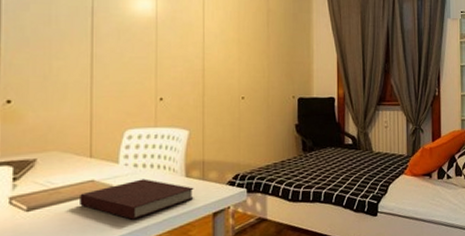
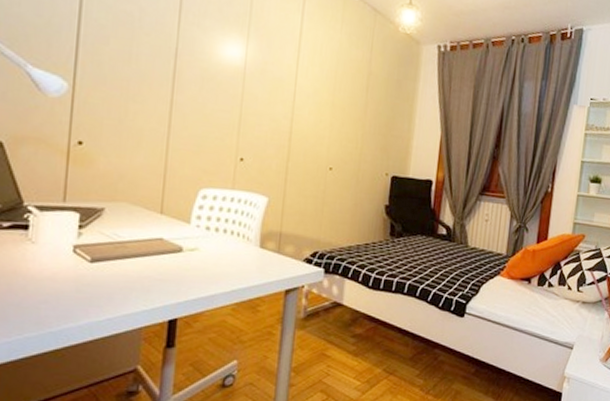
notebook: present [80,179,194,220] -> none [146,243,268,286]

